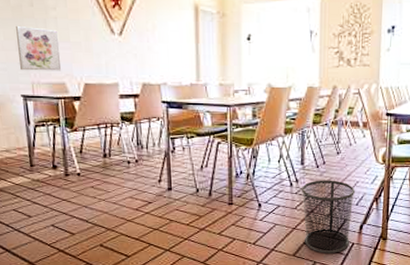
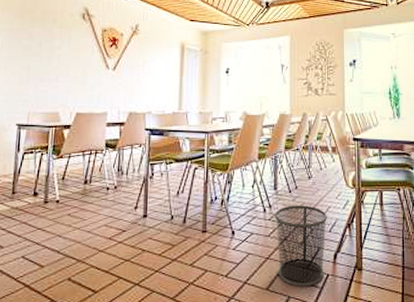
wall art: present [16,25,62,71] -> none [20,62,60,102]

